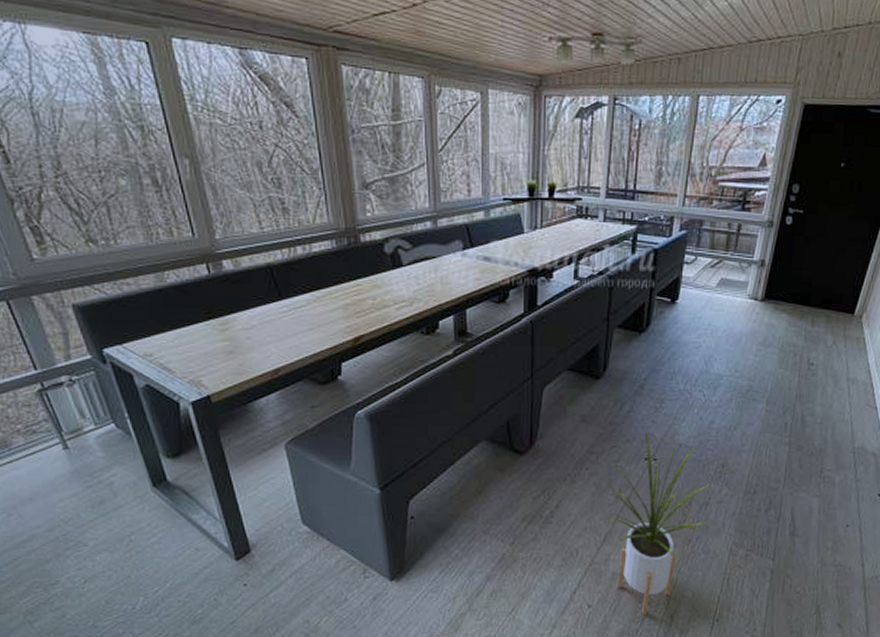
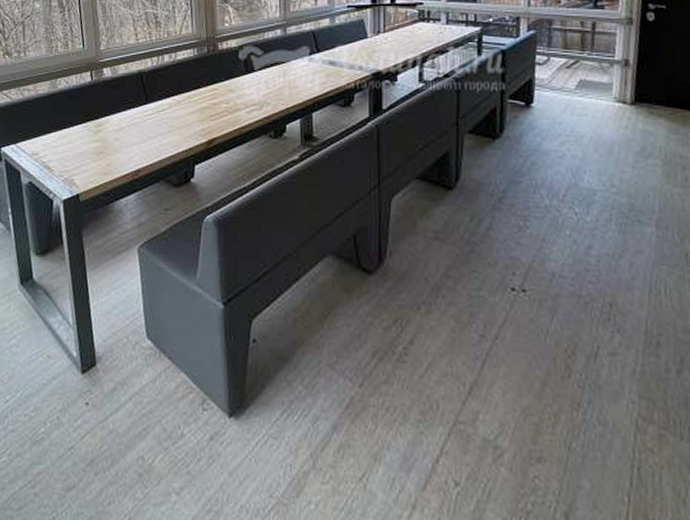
house plant: present [604,432,714,615] -> none [467,255,603,507]

